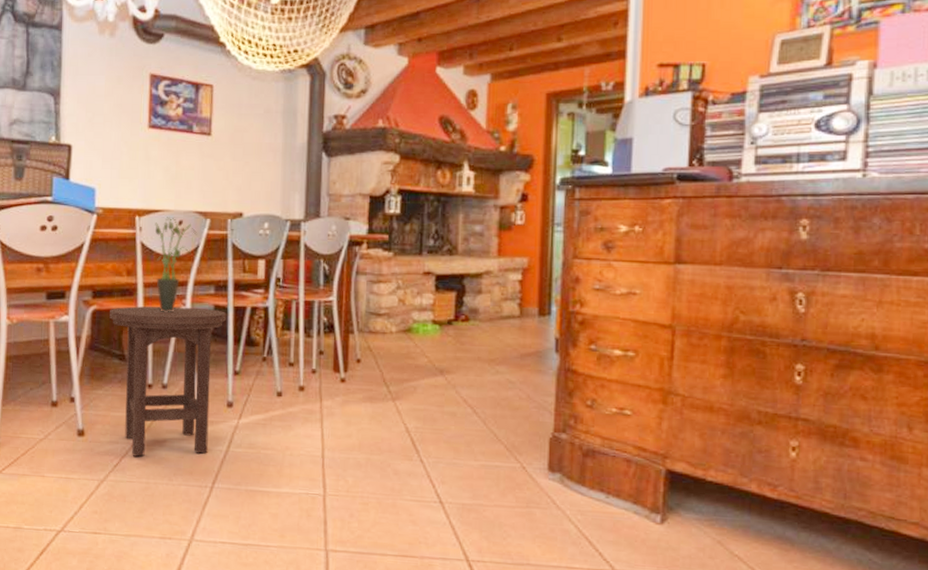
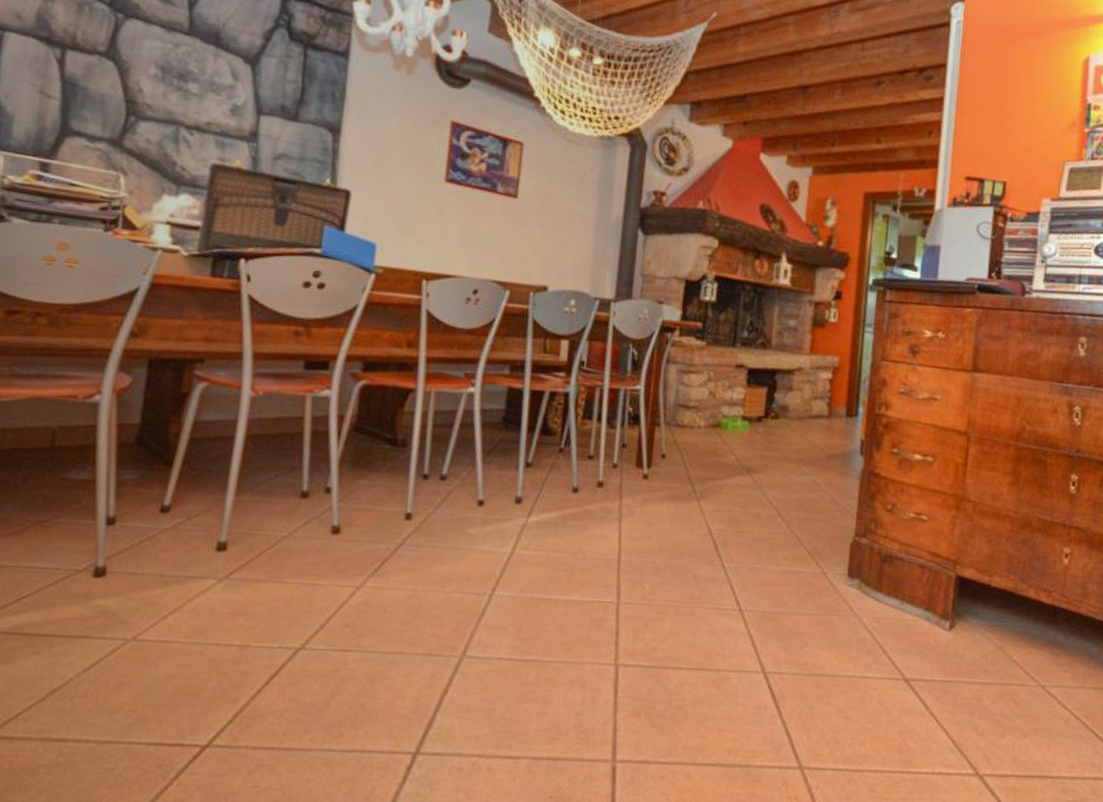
stool: present [110,306,227,457] -> none [382,383,522,559]
potted plant: present [154,217,198,312] -> none [442,284,495,393]

